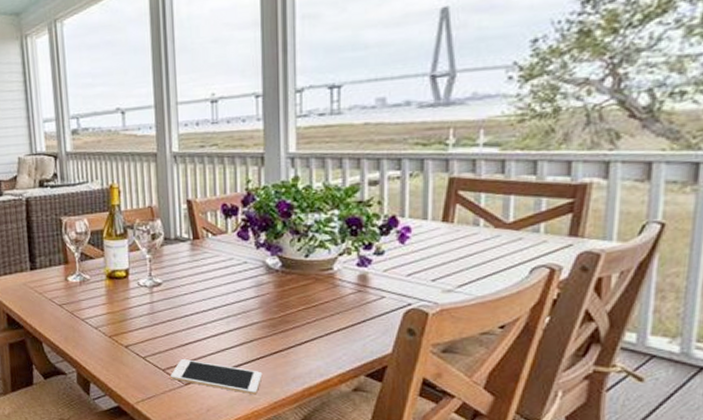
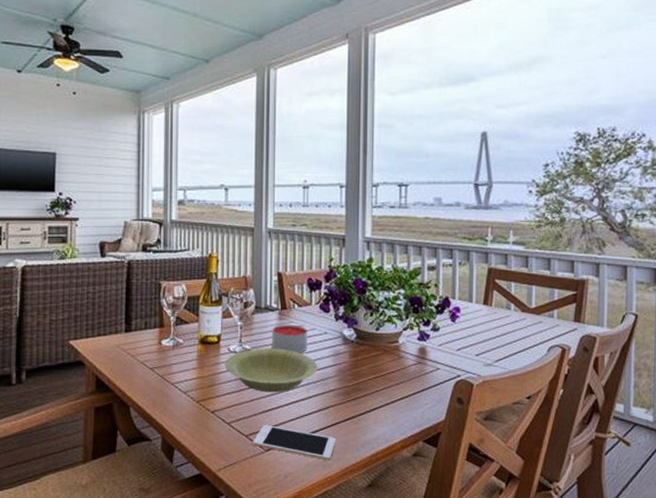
bowl: none [135,281,238,327] -> present [224,348,318,393]
candle: none [184,255,225,285] -> present [272,324,307,353]

